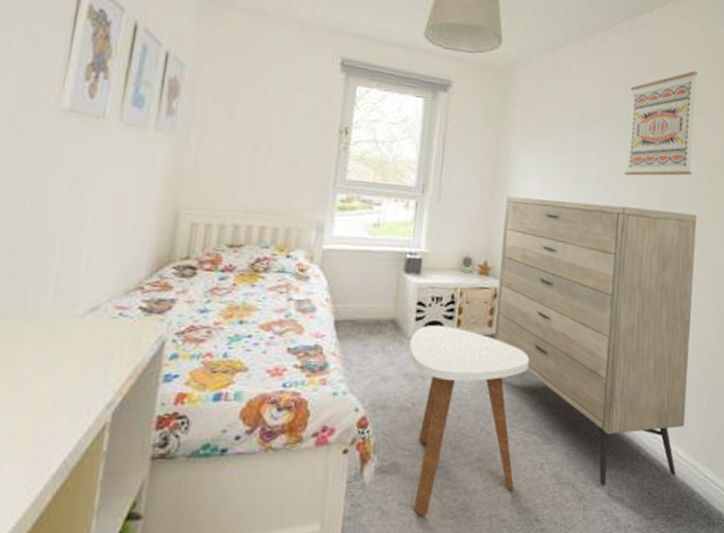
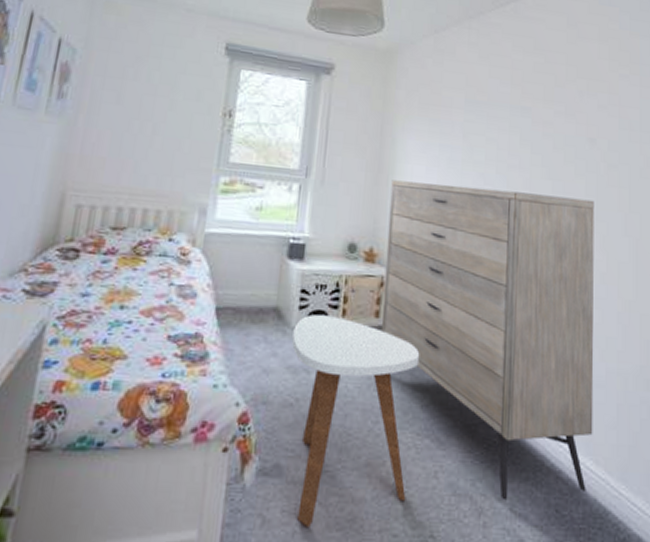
wall art: present [624,71,698,176] -> none [515,52,587,160]

